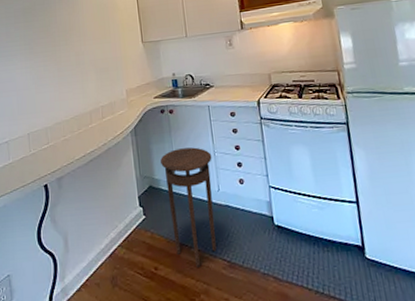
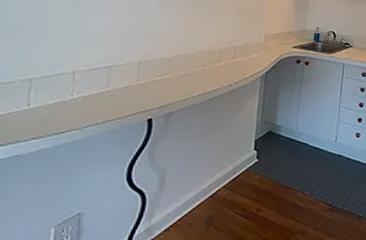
stool: present [160,147,217,267] -> none [282,99,337,210]

